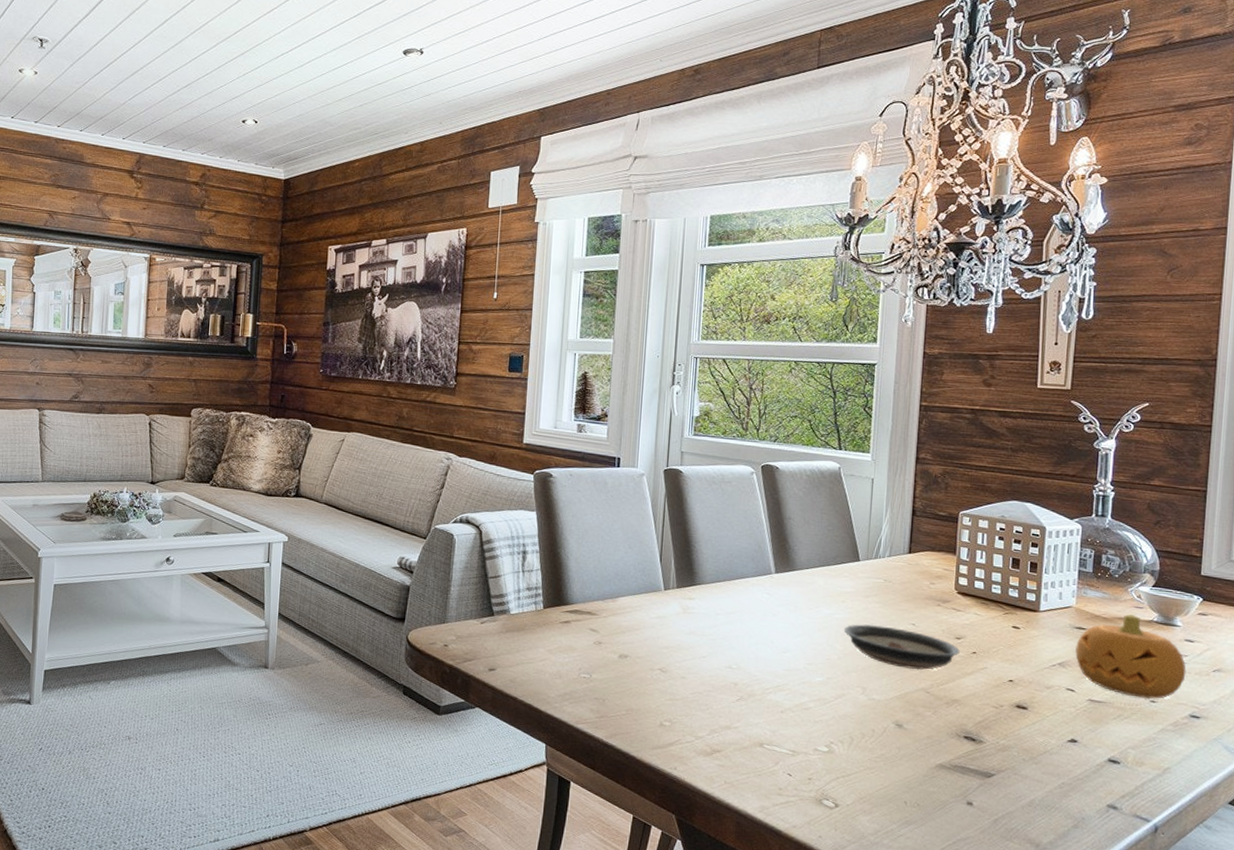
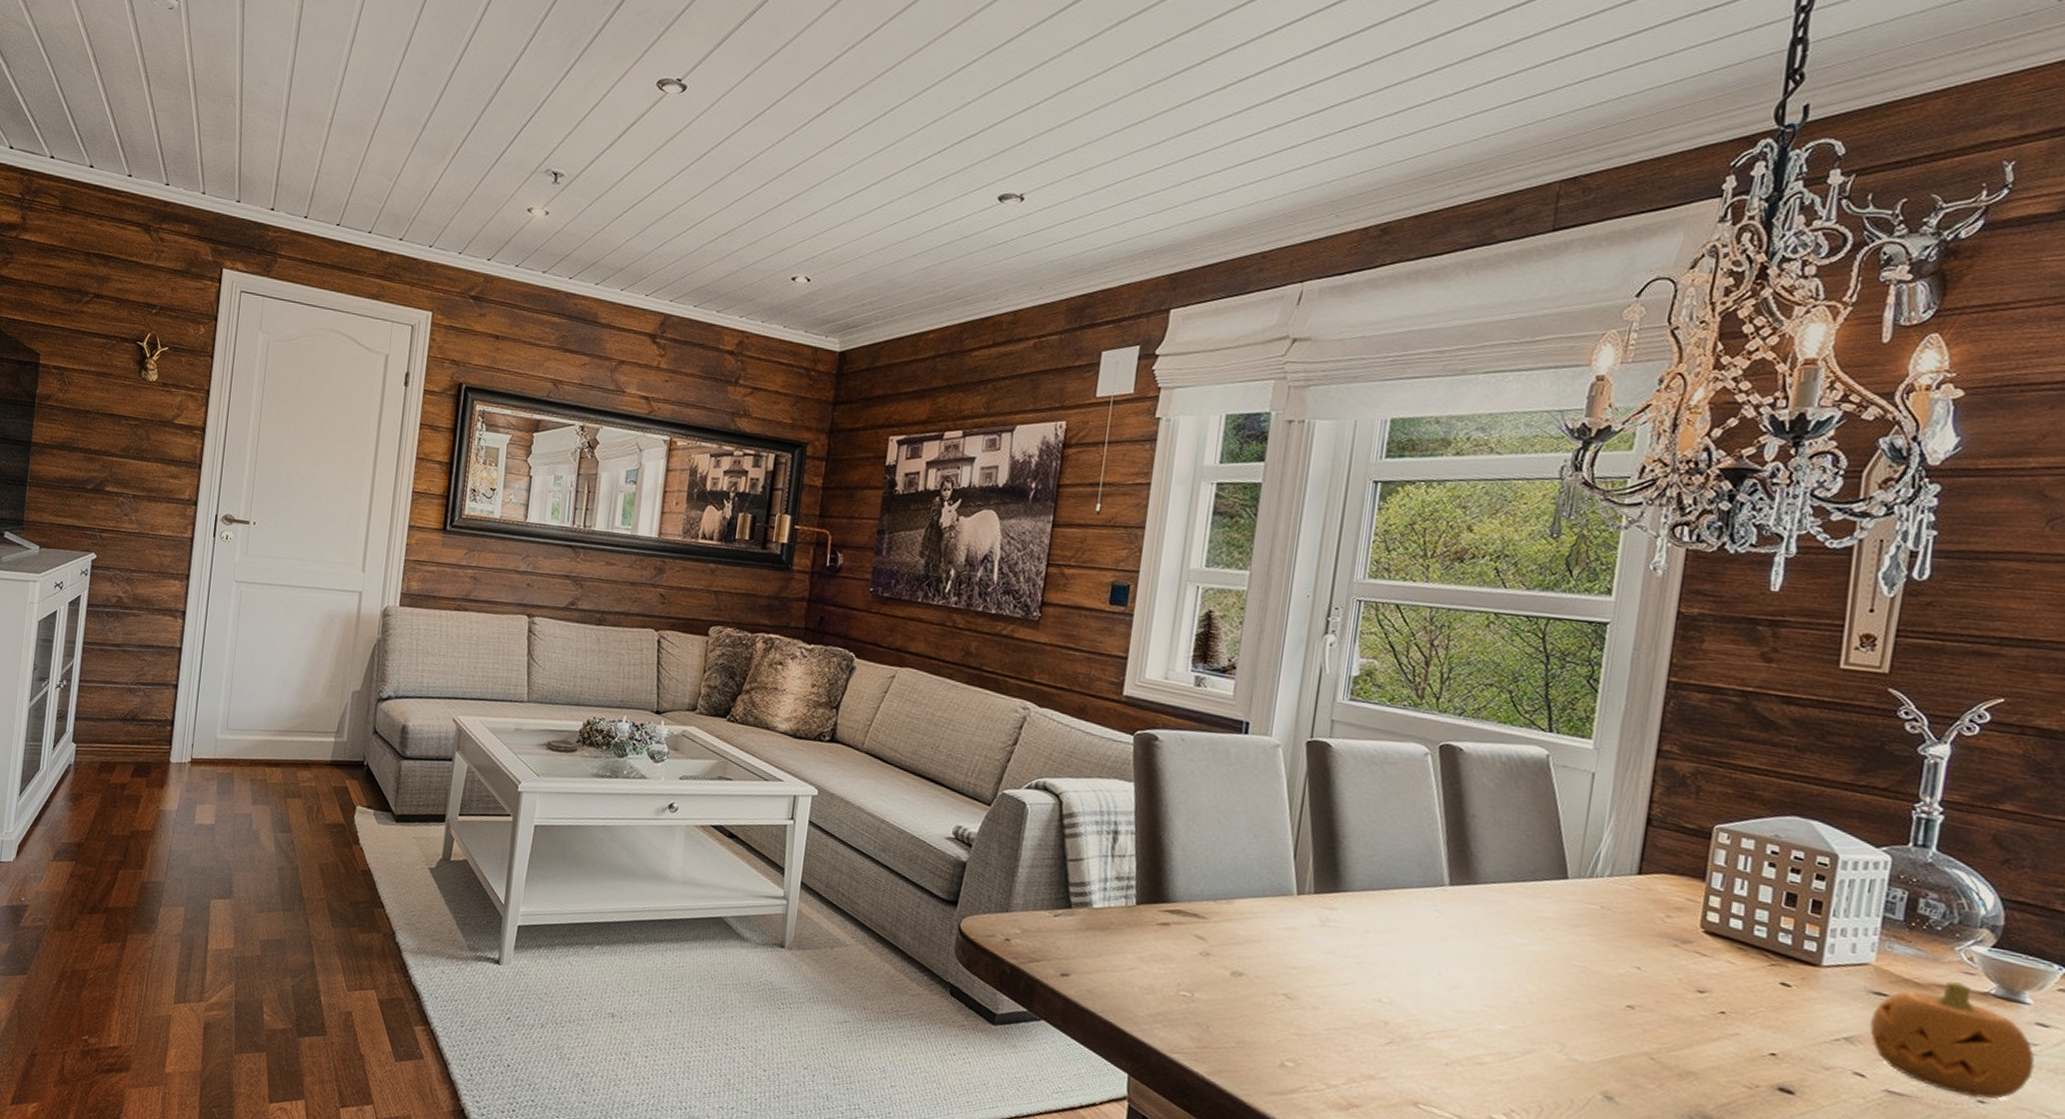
saucer: present [844,624,960,670] -> none [1540,960,1702,1029]

